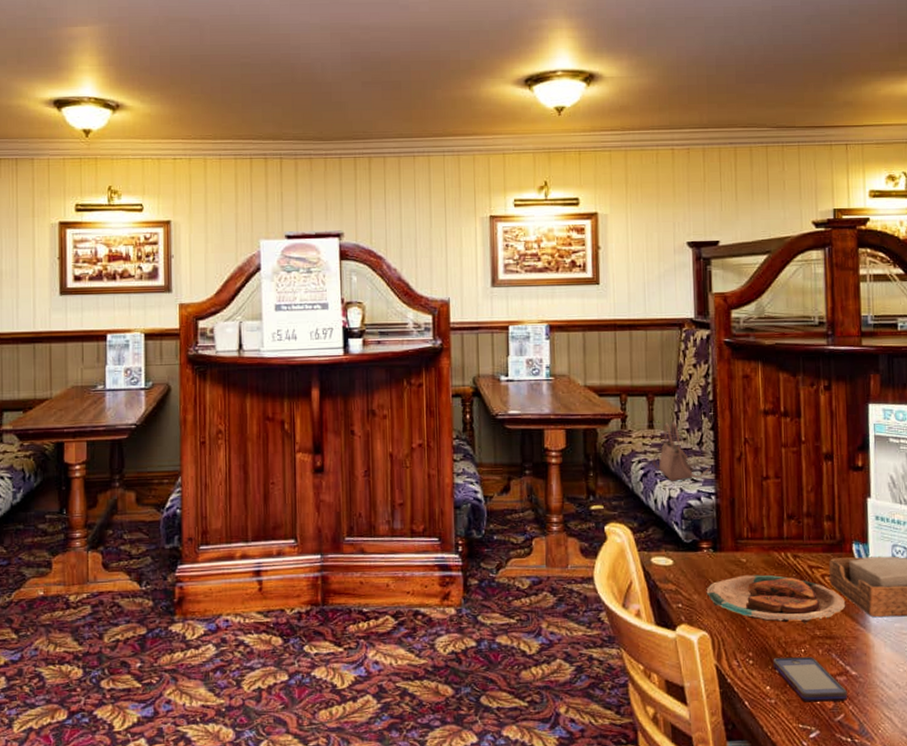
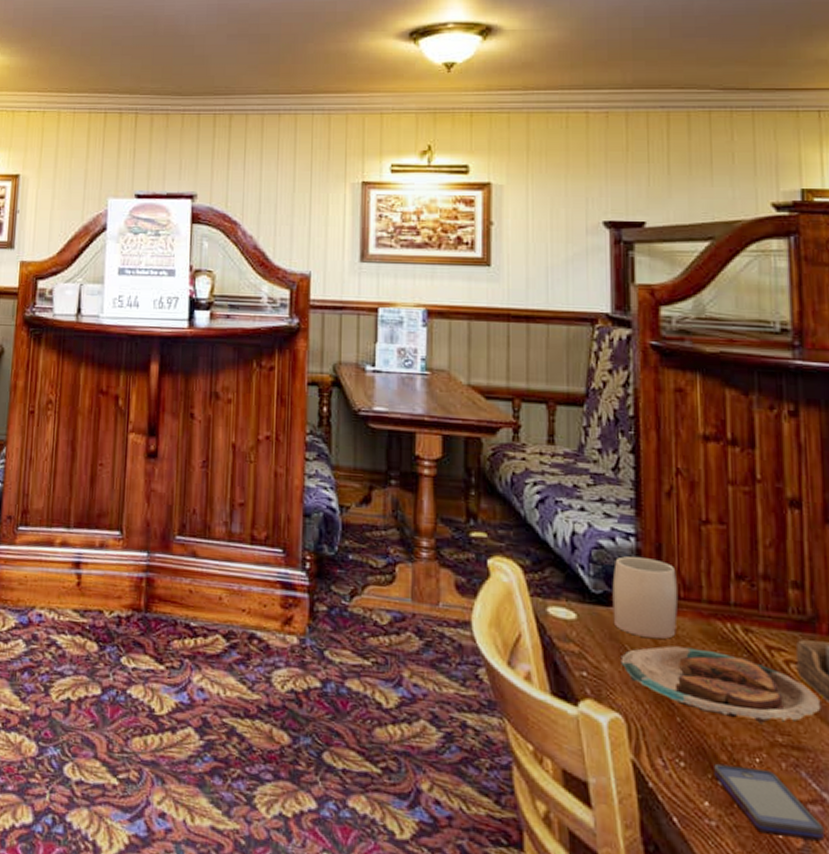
handbag: present [652,421,710,481] -> none [551,438,629,514]
mug: none [699,511,747,572] -> present [612,556,679,640]

